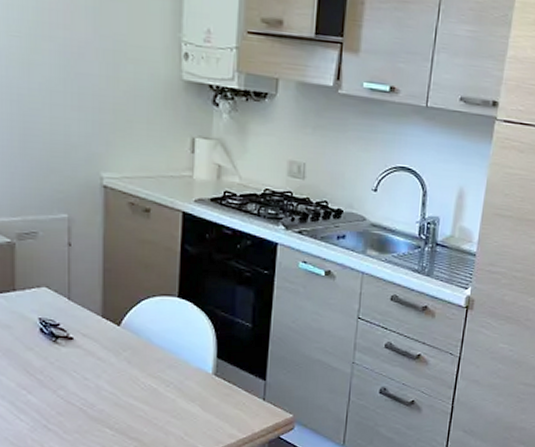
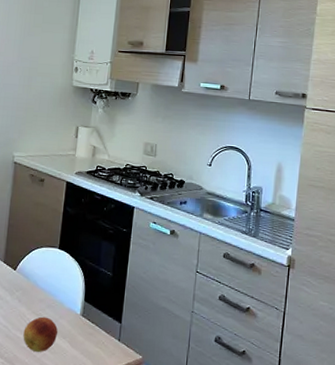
fruit: none [138,379,185,419] -> present [23,316,58,352]

